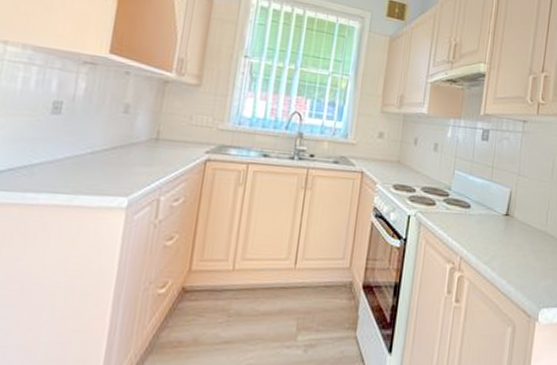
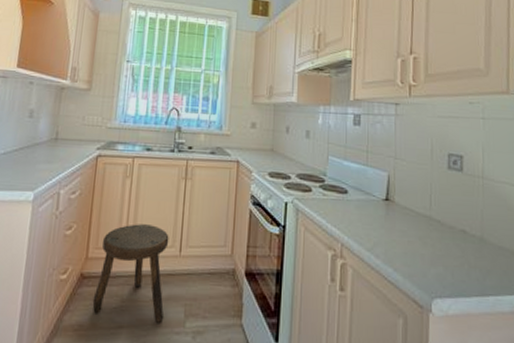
stool: none [194,235,284,337] -> present [92,224,169,323]

